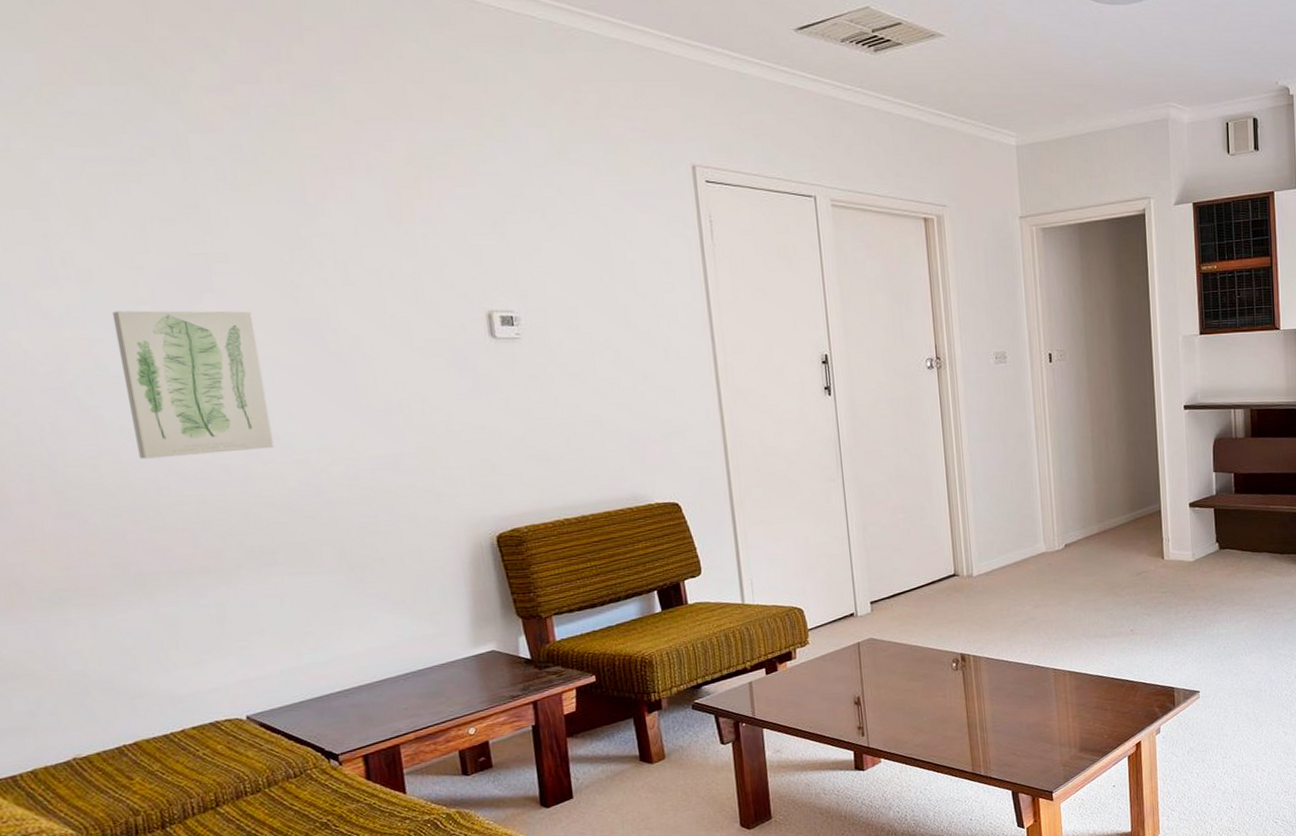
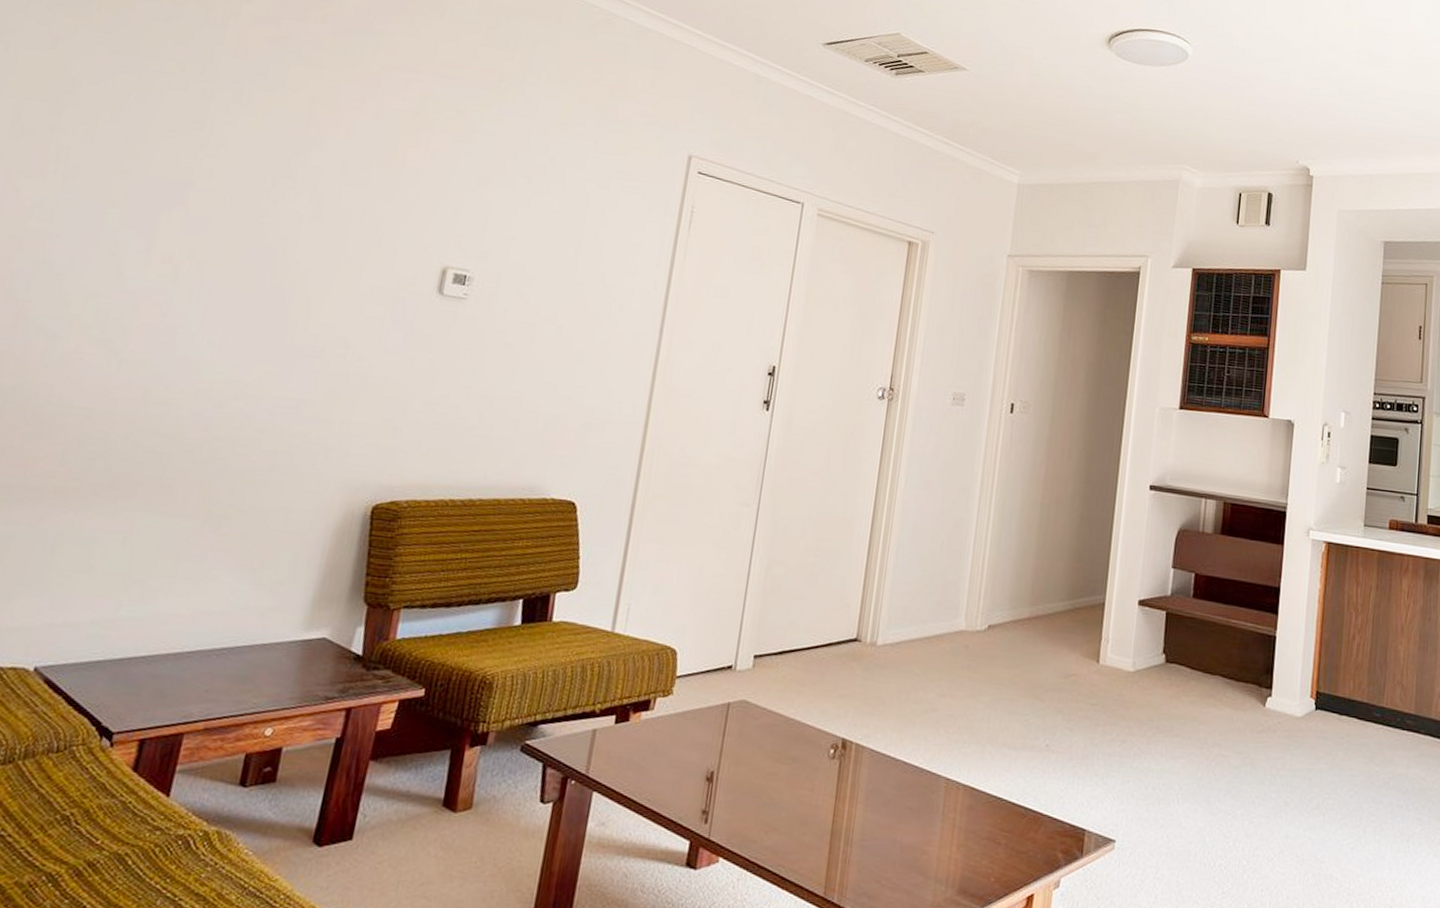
wall art: present [111,310,274,459] -> none [46,210,214,372]

